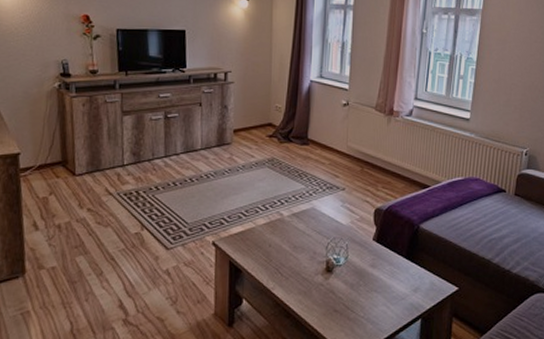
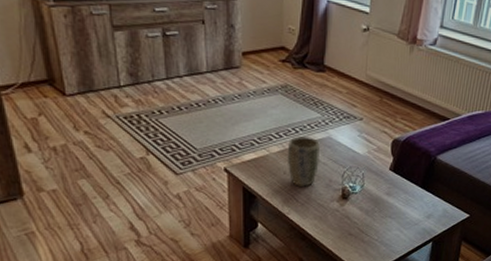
plant pot: none [272,207,305,260] -> present [287,135,321,187]

